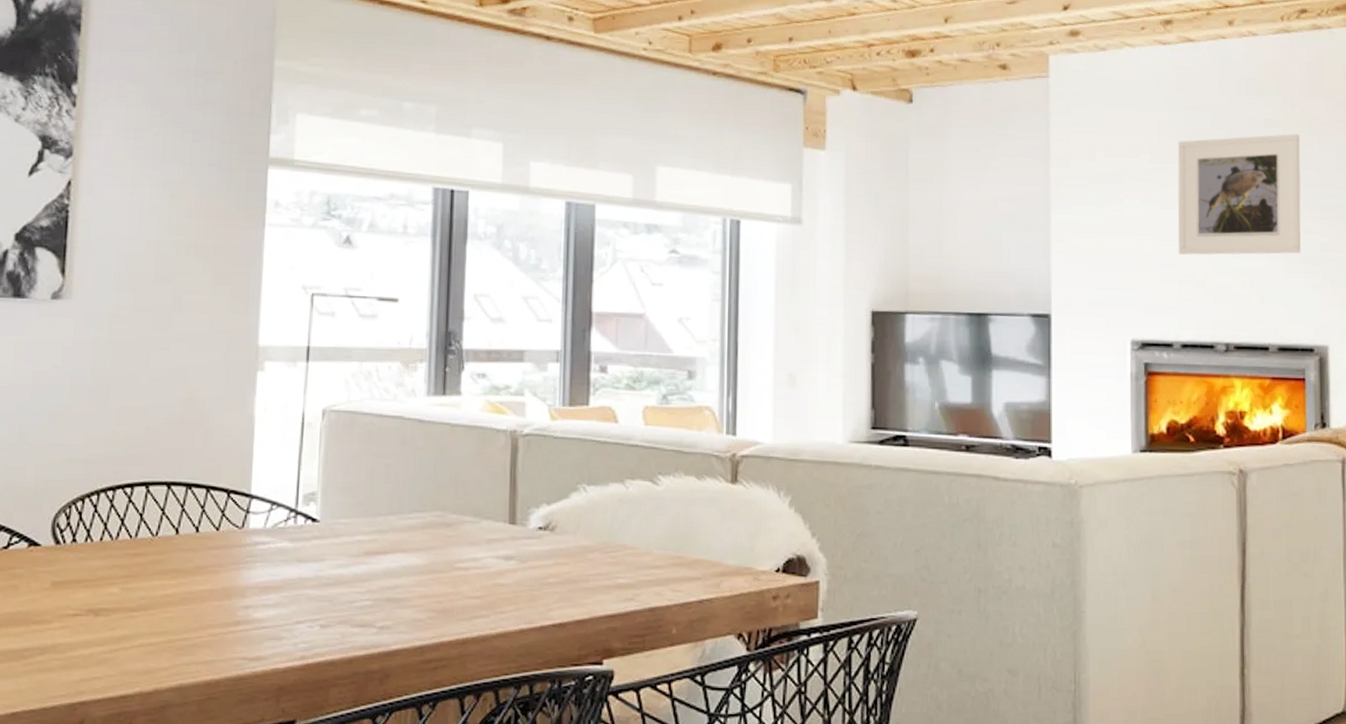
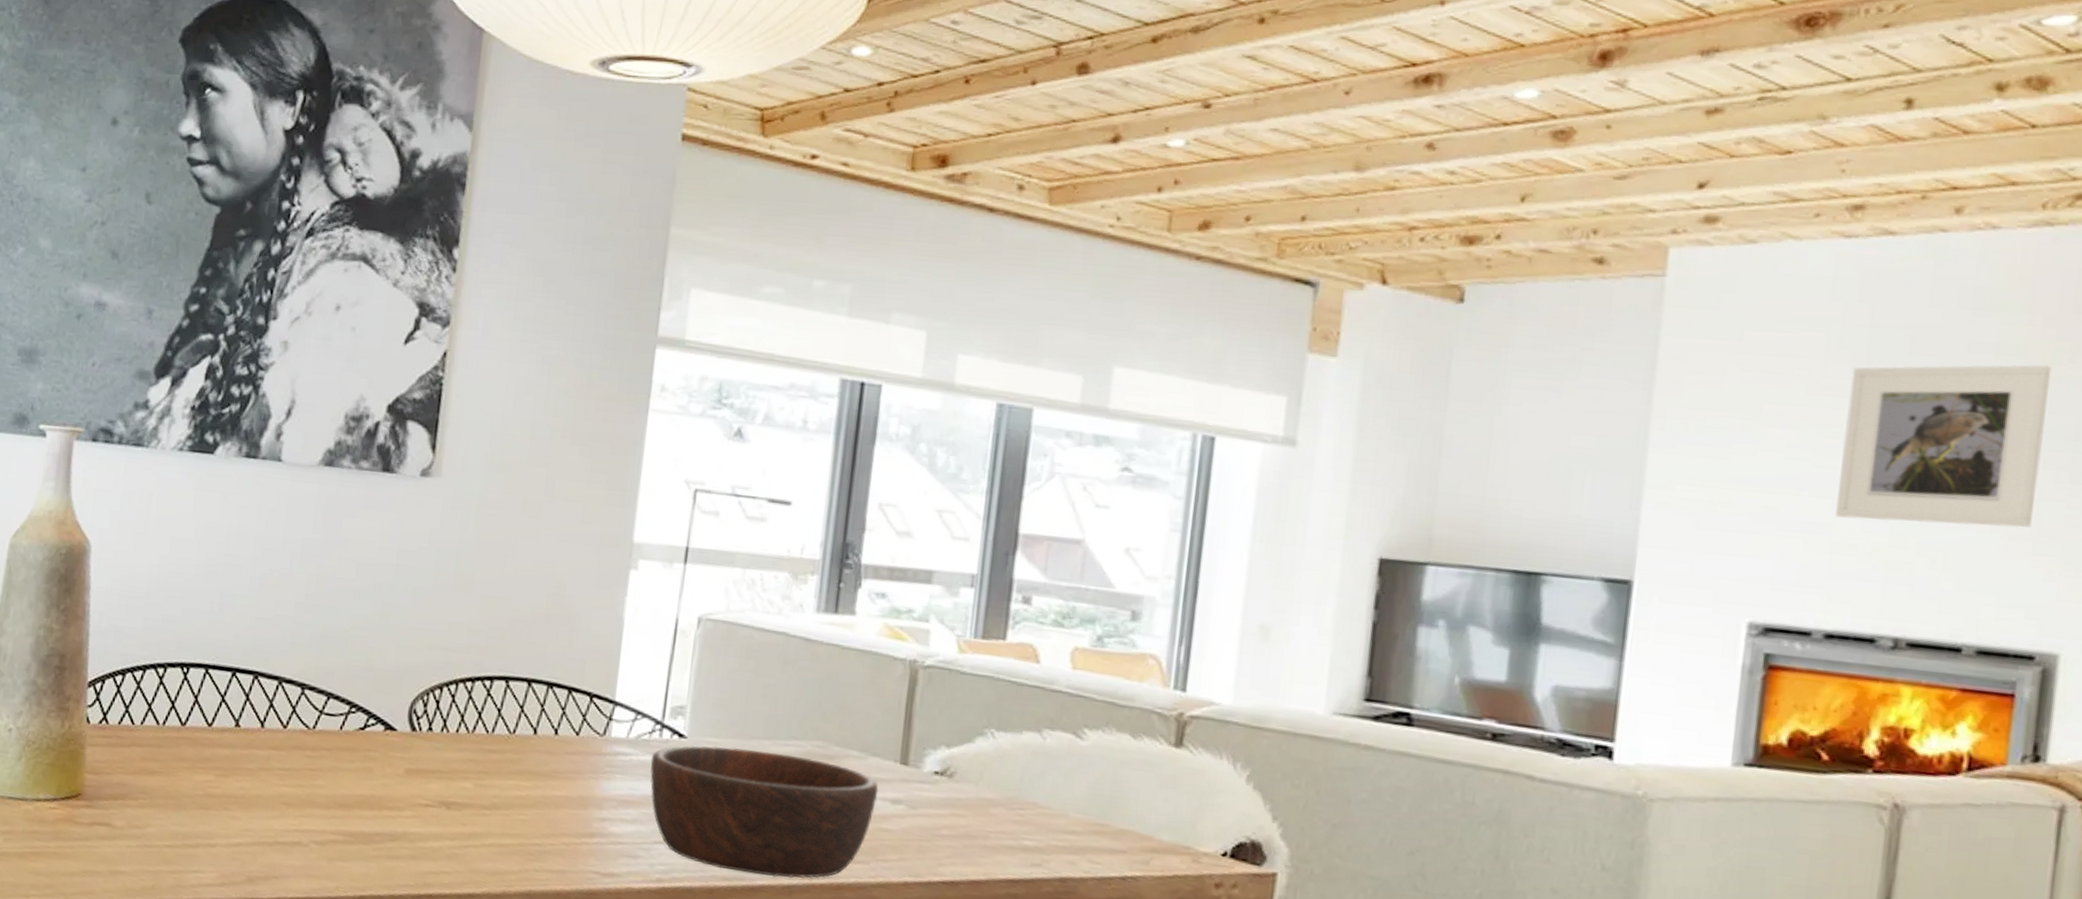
wooden bowl: none [287,525,493,641] -> present [650,745,879,879]

